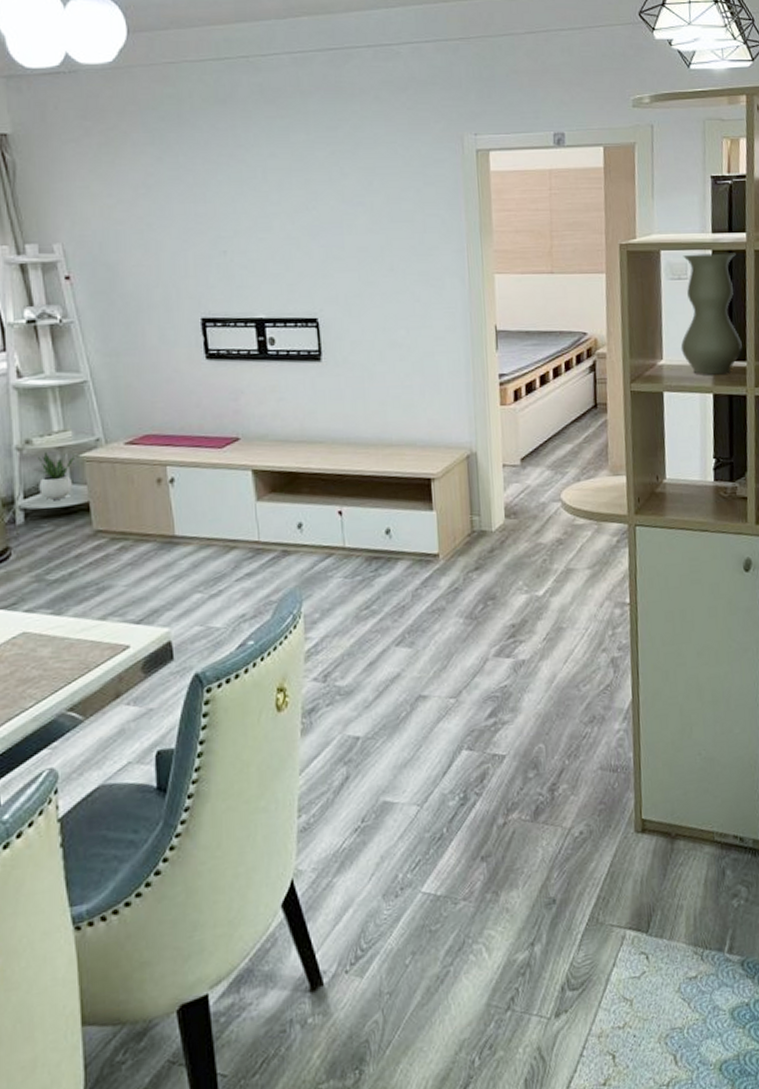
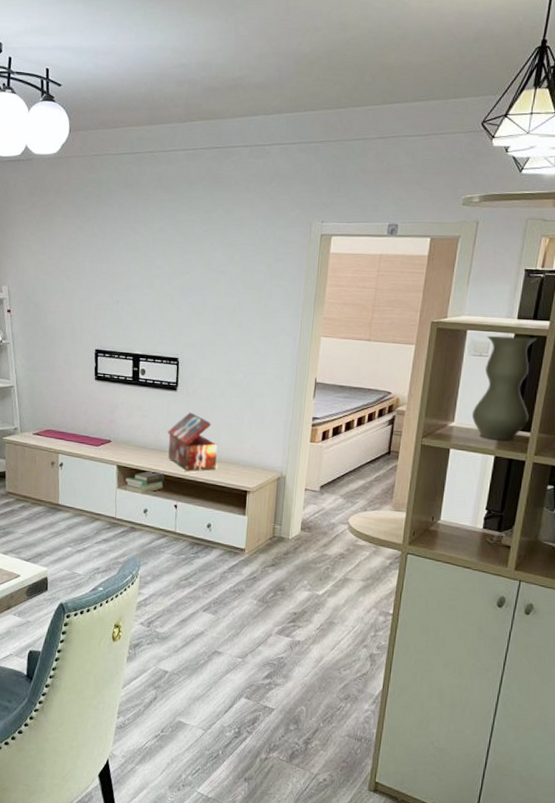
books: none [266,470,321,504] -> present [125,471,165,494]
decorative box: none [315,387,388,465] -> present [167,412,217,472]

